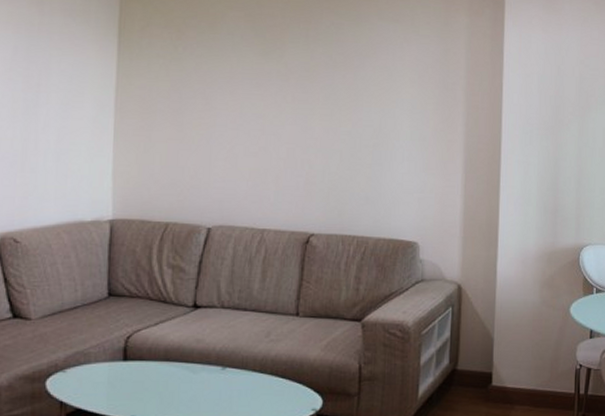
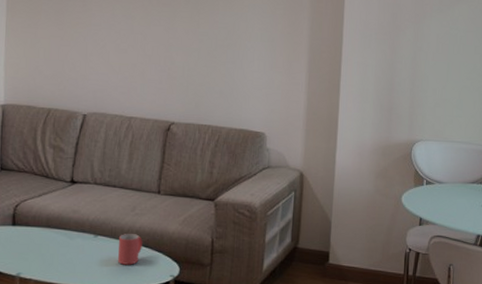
mug: none [250,363,279,400] -> present [118,234,143,265]

